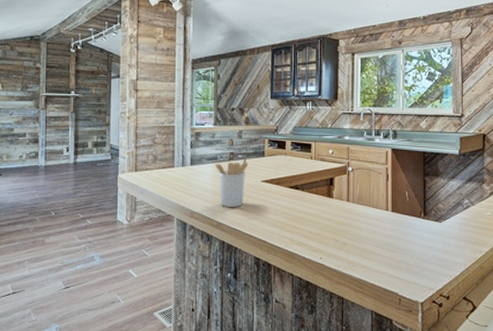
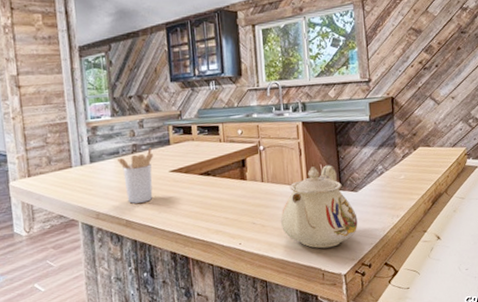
teapot: none [362,193,439,274] -> present [280,165,358,249]

